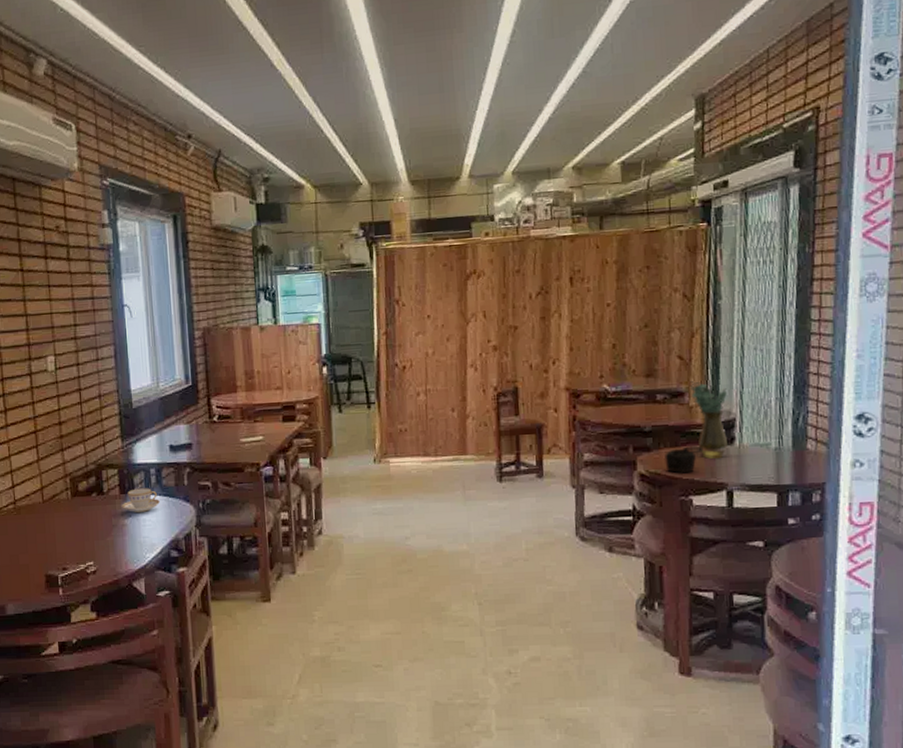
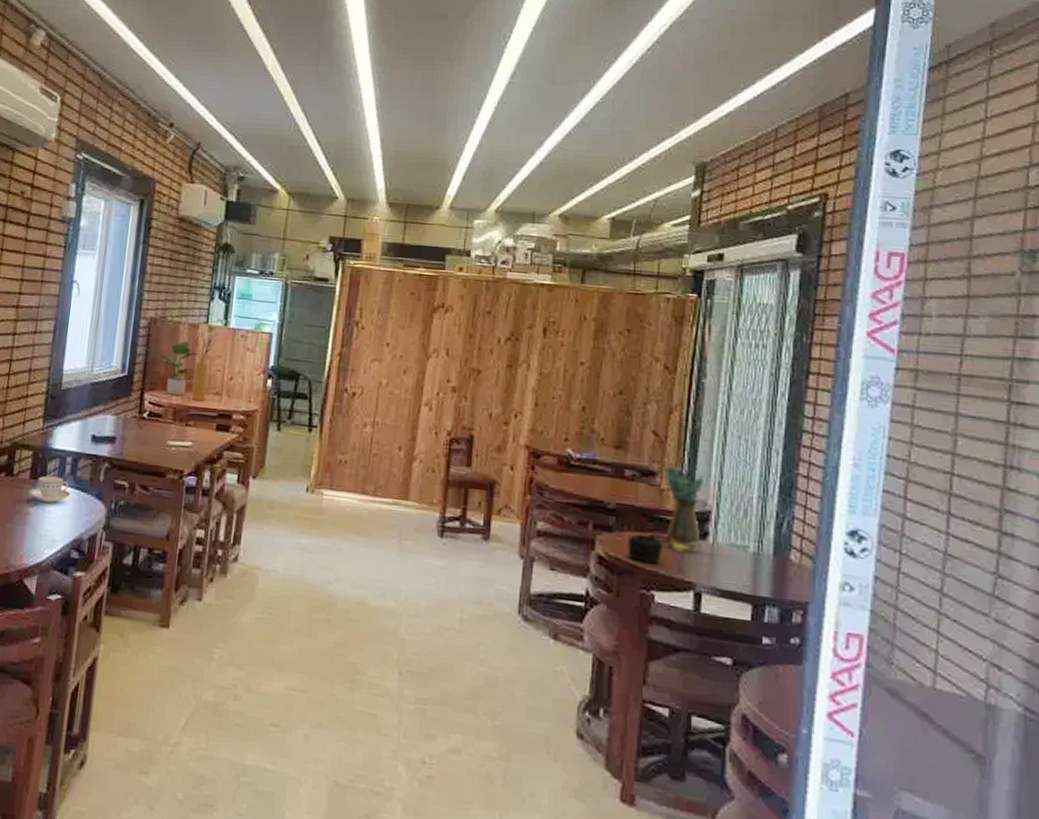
potted plant: none [216,345,254,396] -> present [157,341,198,396]
vase: none [248,330,270,400] -> present [191,330,218,403]

